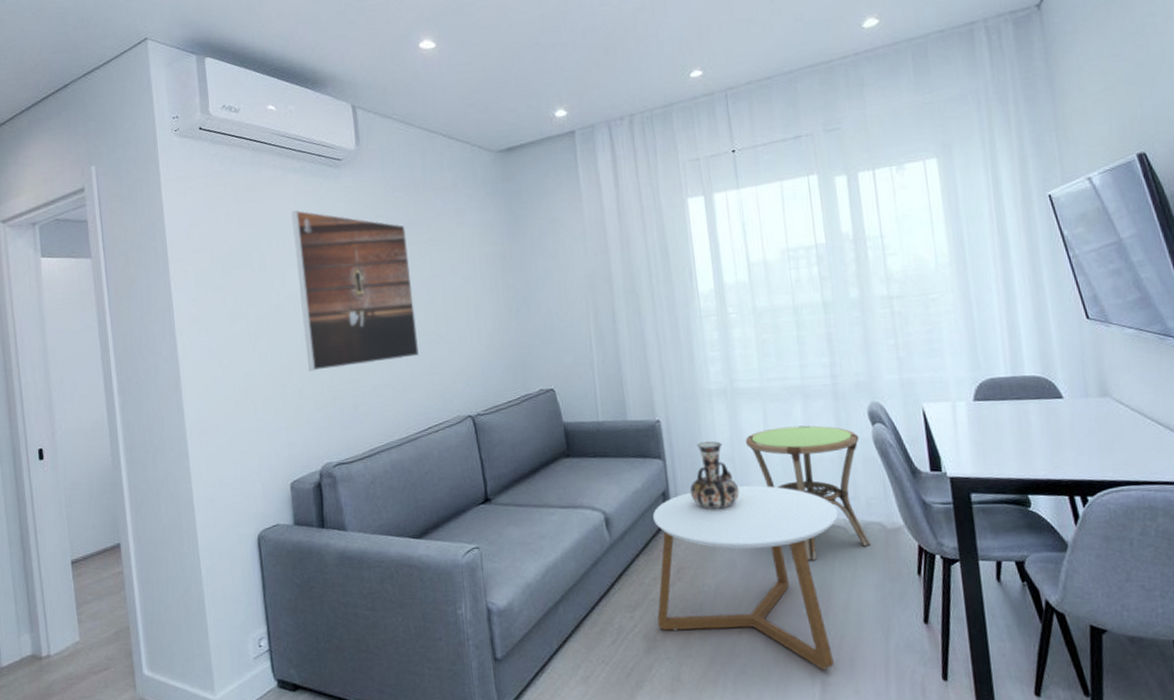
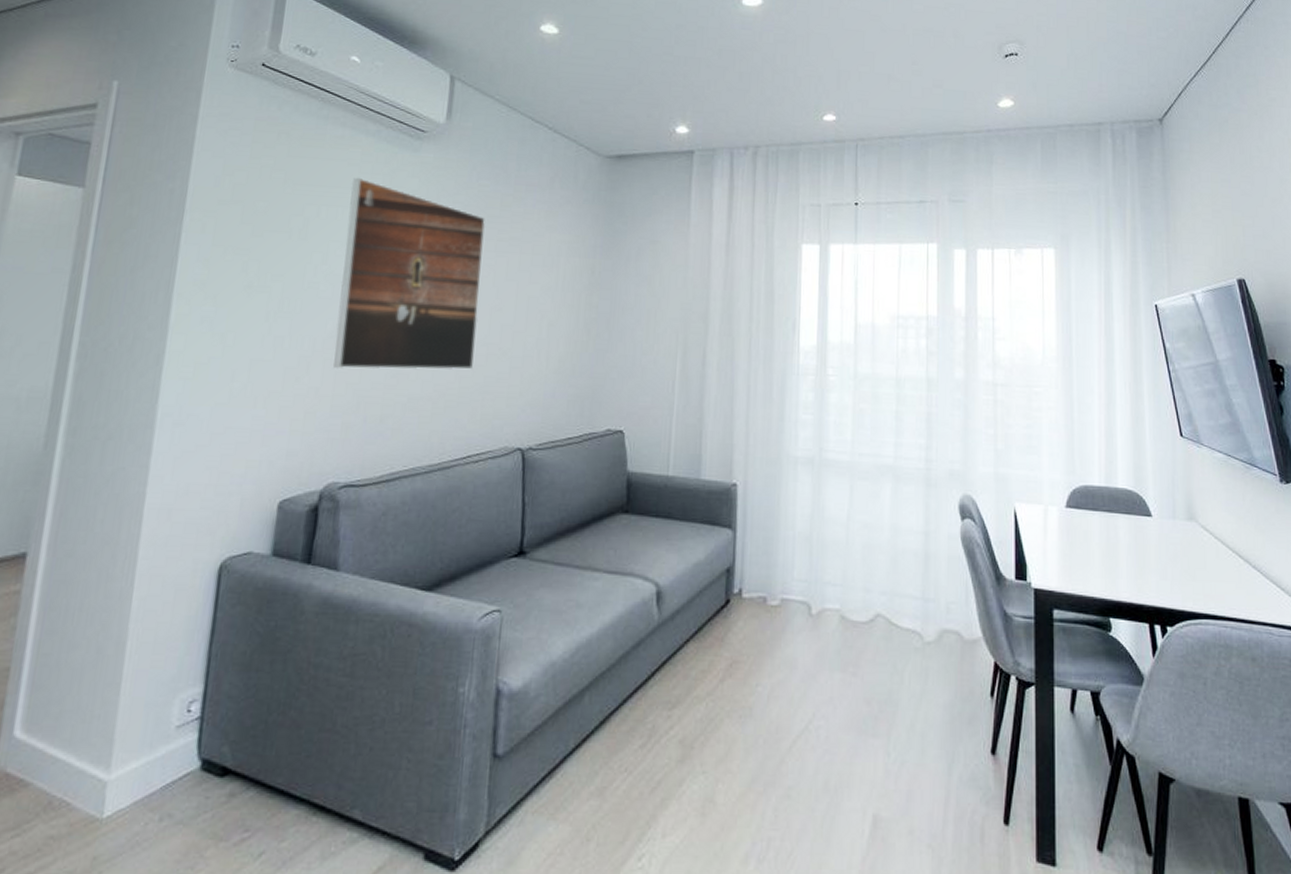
coffee table: present [652,485,839,670] -> none [698,571,915,801]
decorative vase: present [689,441,740,509] -> none [757,515,812,595]
side table: present [746,425,872,560] -> none [827,509,946,667]

